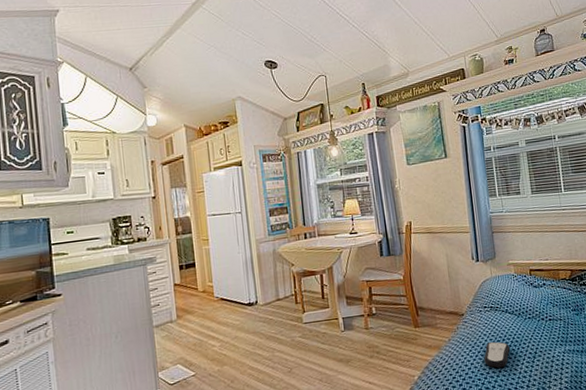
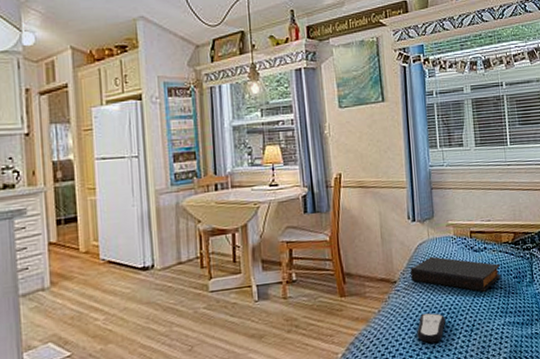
book: none [476,292,561,323] -> present [410,256,502,292]

